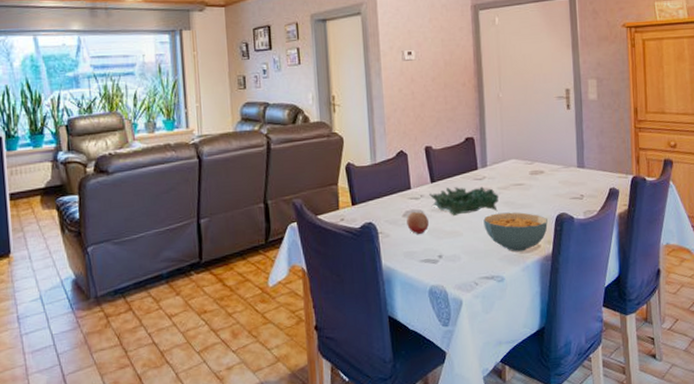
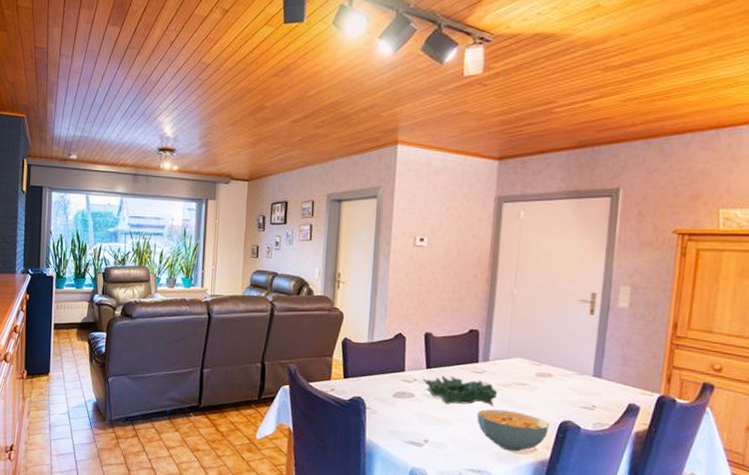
fruit: present [406,211,429,234] -> none [396,393,419,416]

